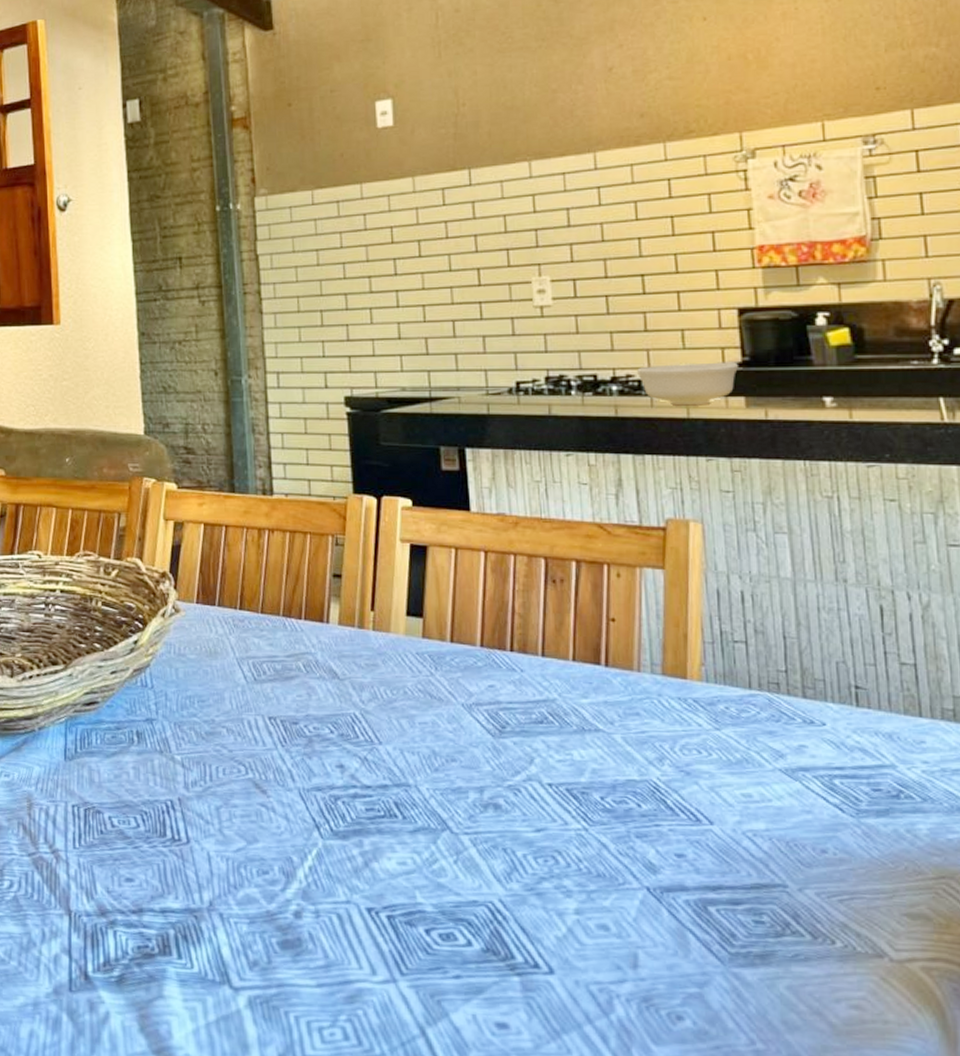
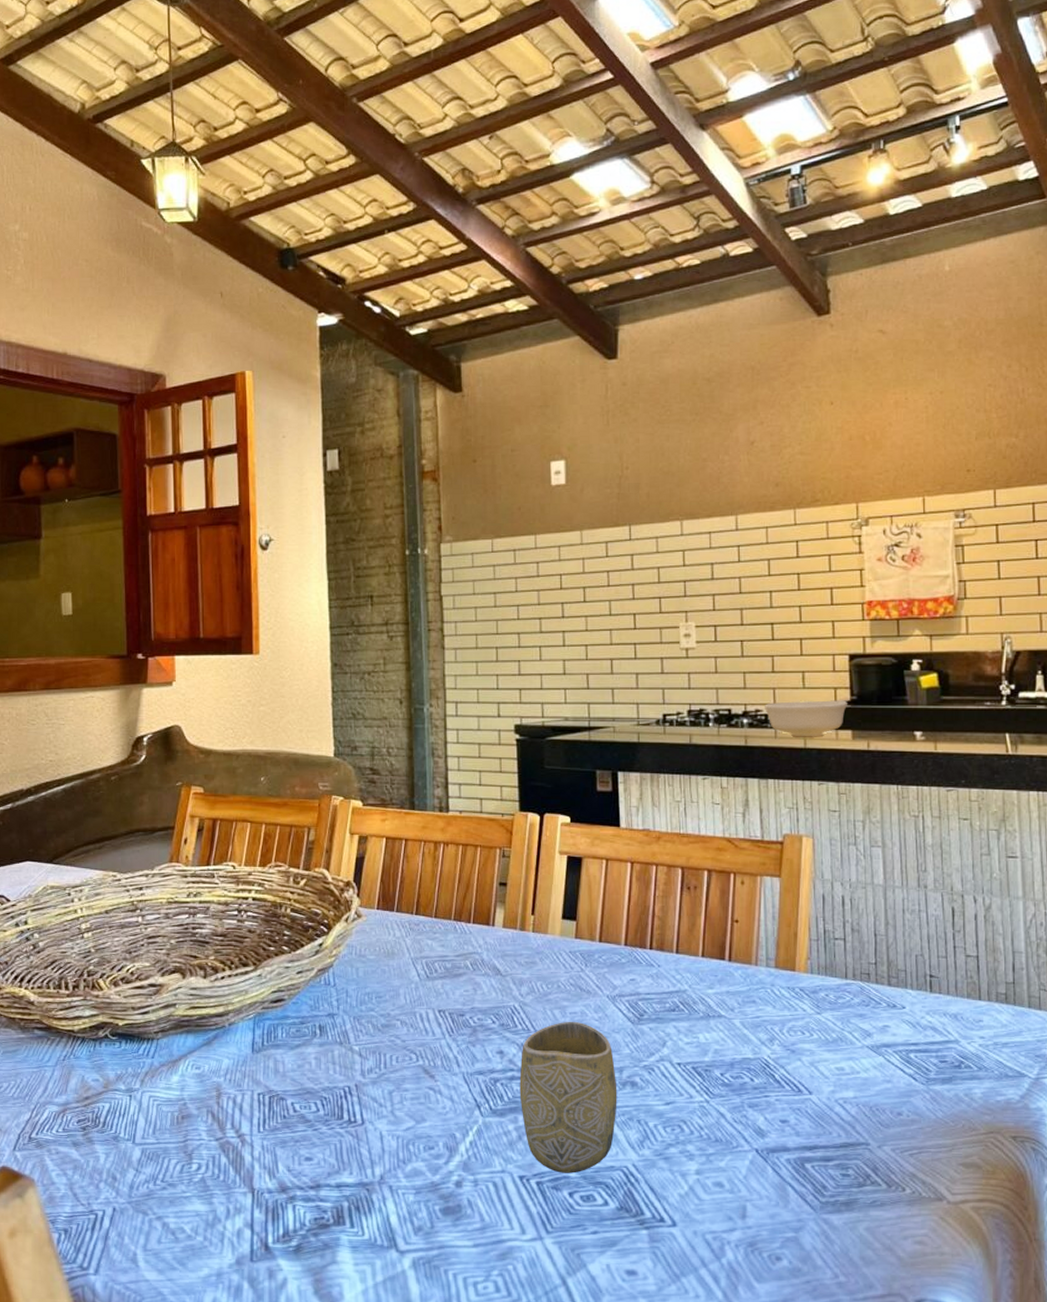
cup: none [363,732,479,908] -> present [519,1021,617,1174]

